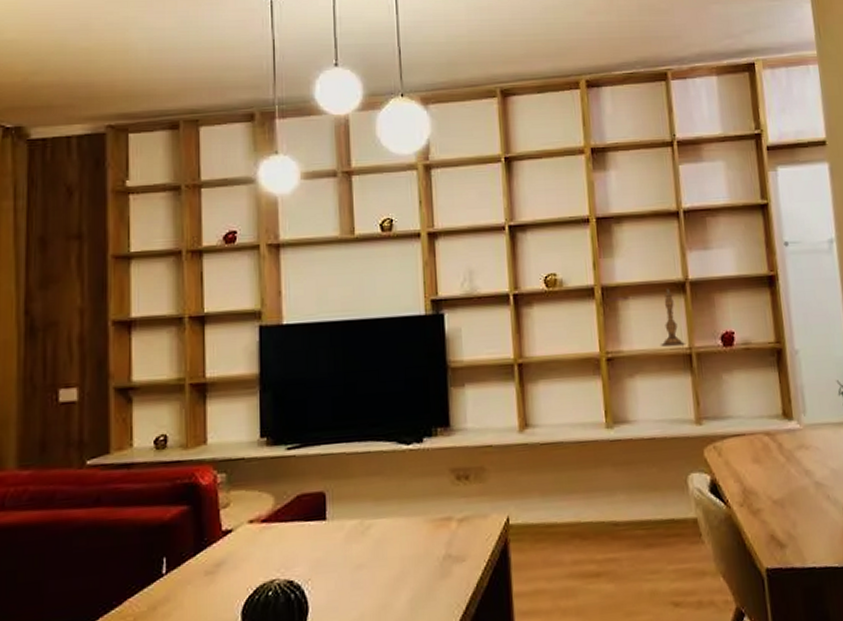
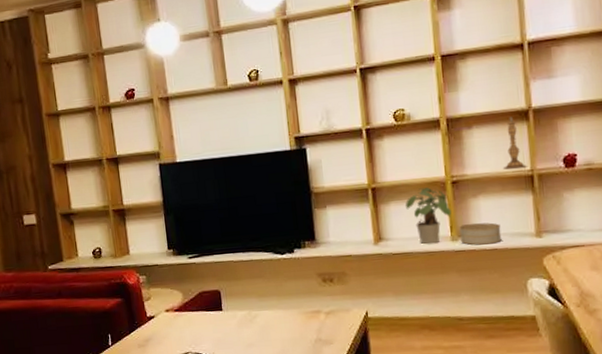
potted plant: none [555,365,606,433] -> present [405,187,452,245]
decorative box: none [615,407,660,434] -> present [459,222,502,245]

